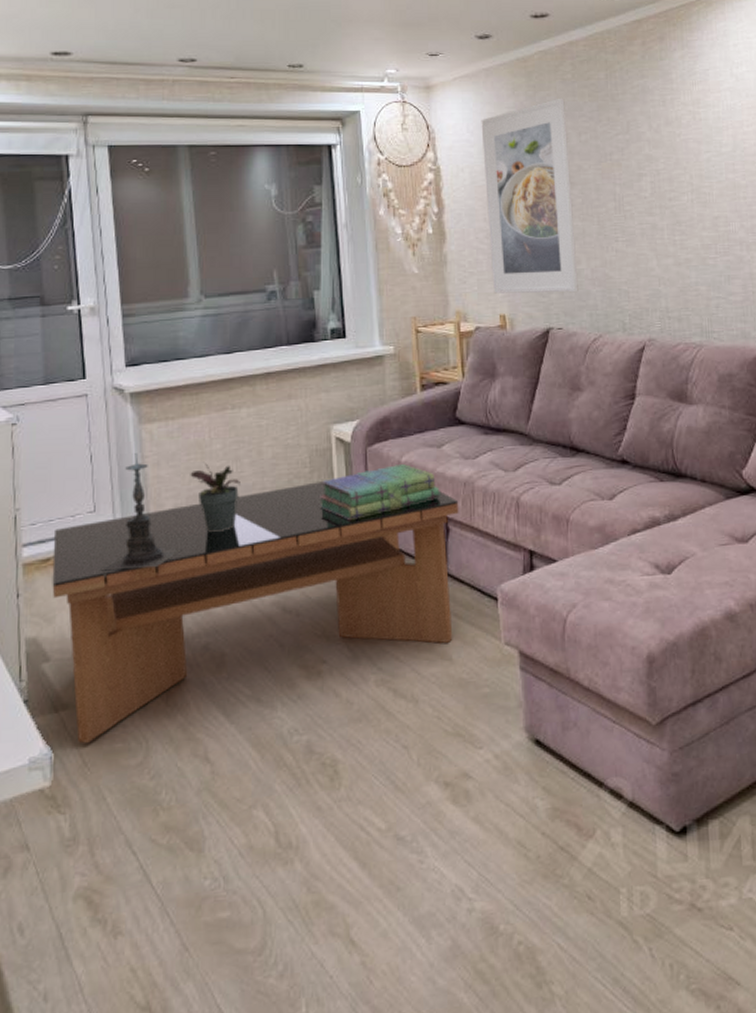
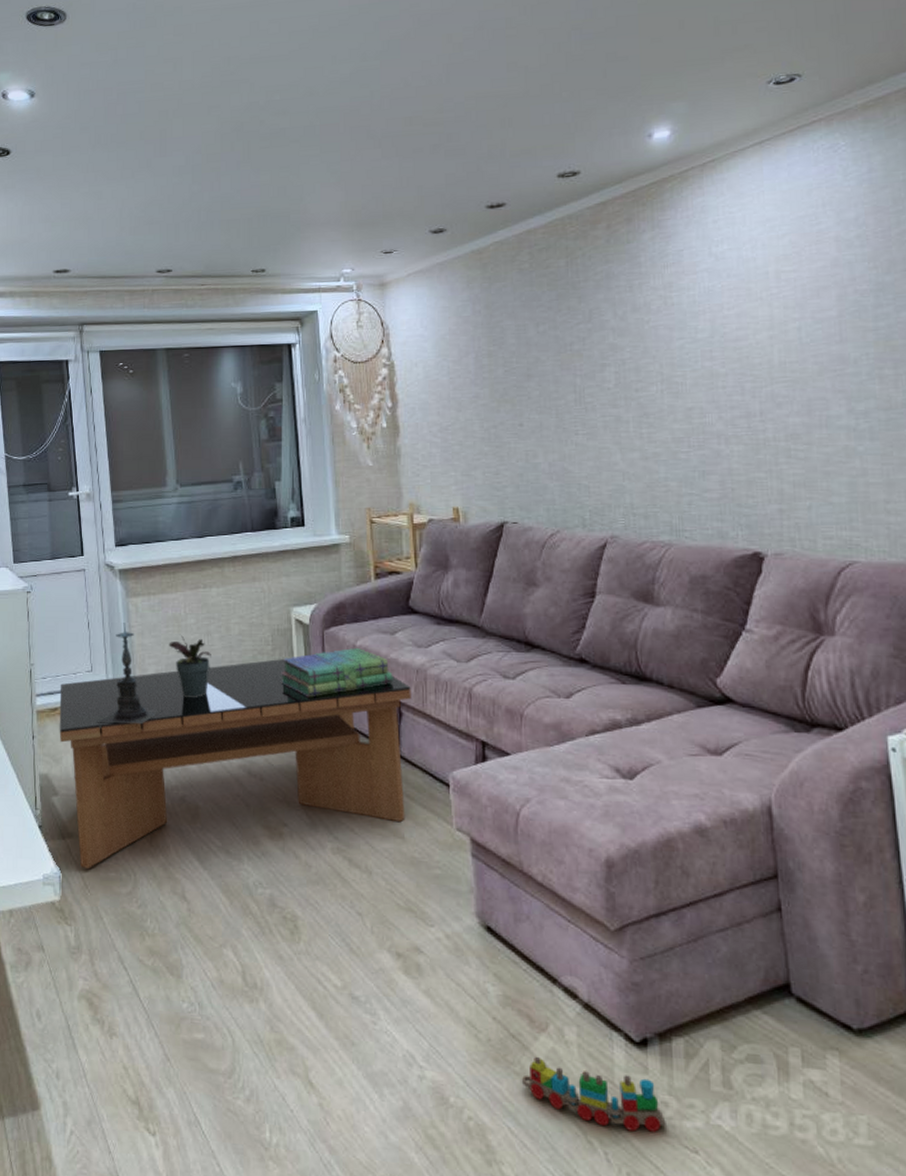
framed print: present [481,98,579,294] -> none [435,288,535,487]
toy train: none [570,864,704,923] -> present [521,1056,666,1132]

